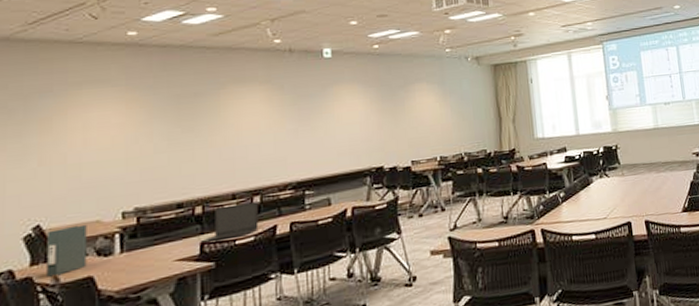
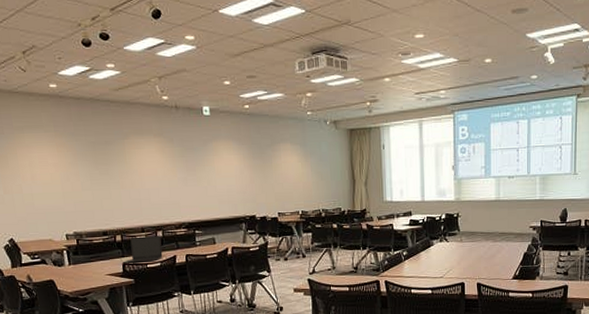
binder: present [46,224,87,277] -> none [19,241,48,277]

